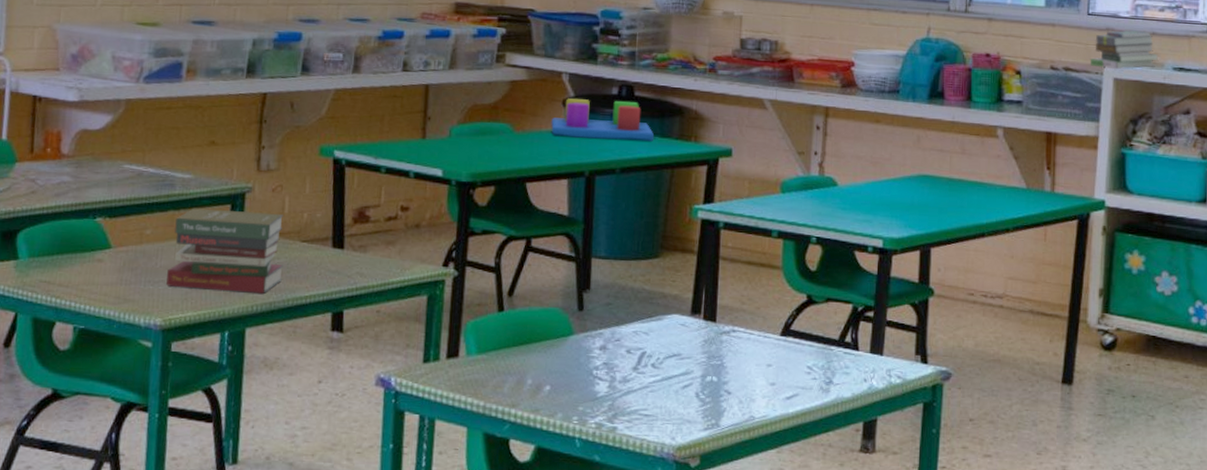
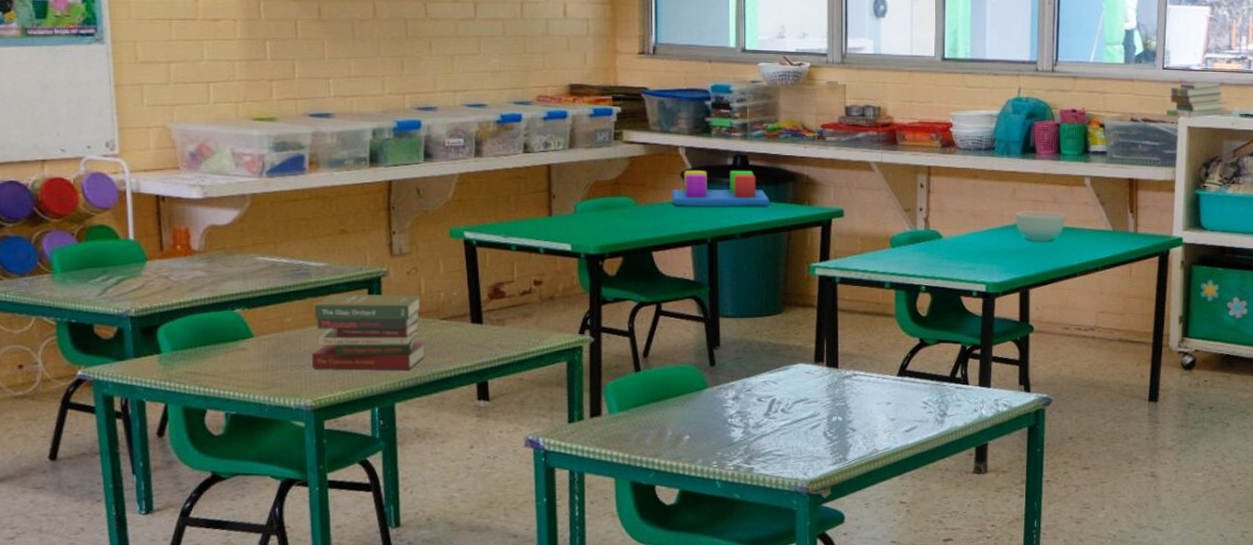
bowl: none [919,161,975,197] -> present [1016,211,1066,242]

